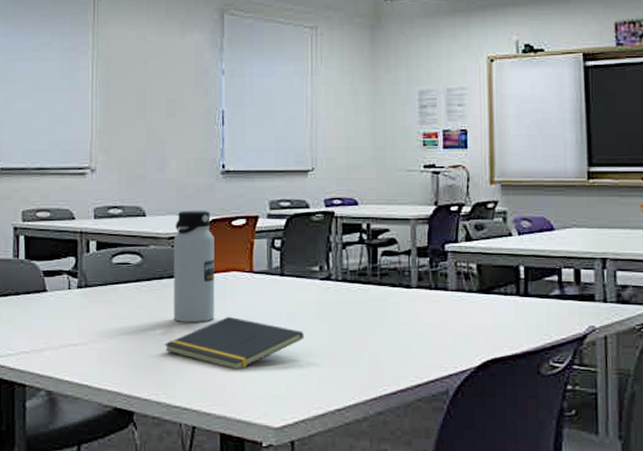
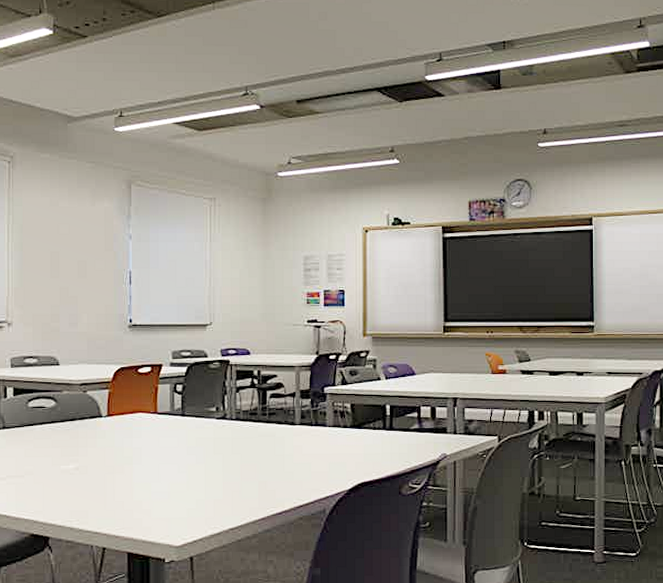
notepad: present [164,316,304,370] -> none [77,452,202,498]
water bottle: present [173,210,215,322] -> none [85,359,123,458]

